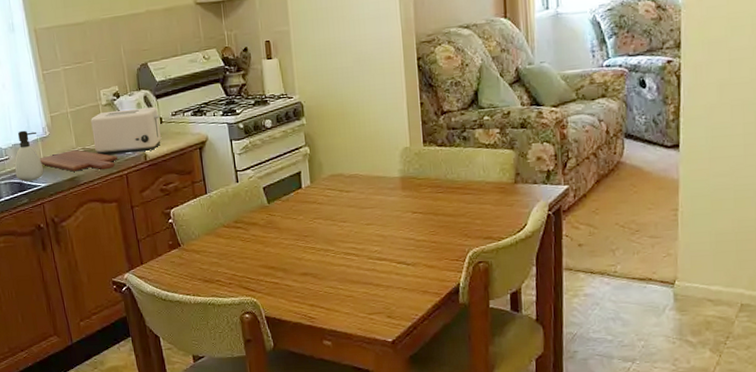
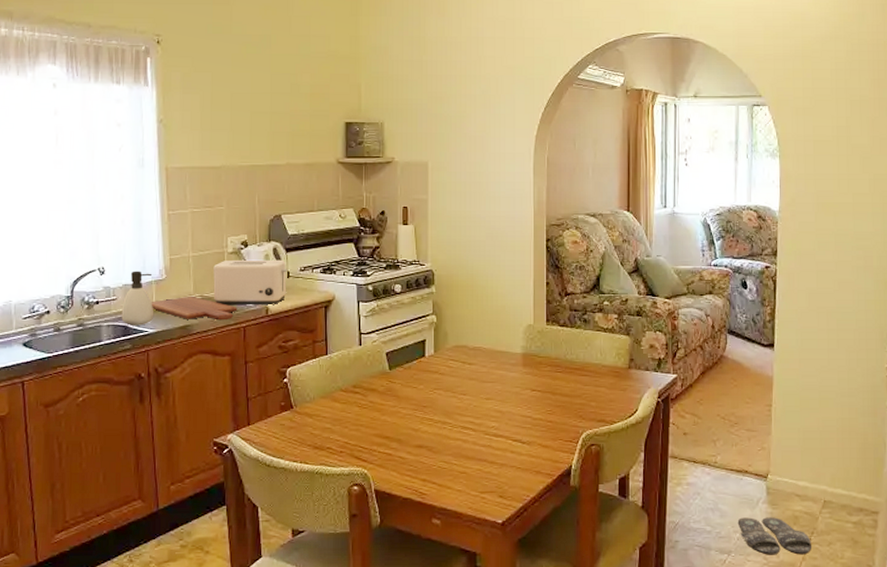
slippers: none [643,323,727,361] -> present [738,517,811,555]

